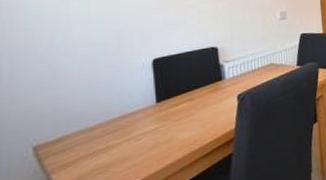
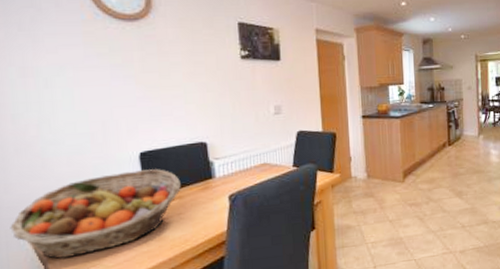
fruit basket: none [13,74,192,169] -> present [10,169,181,259]

